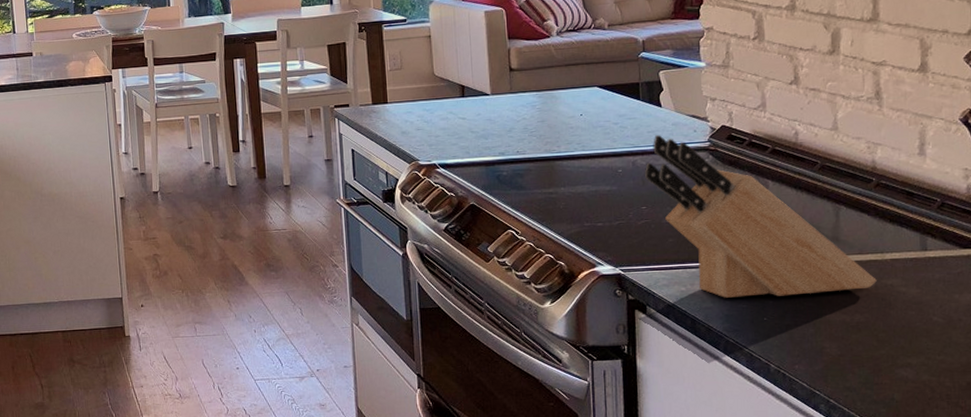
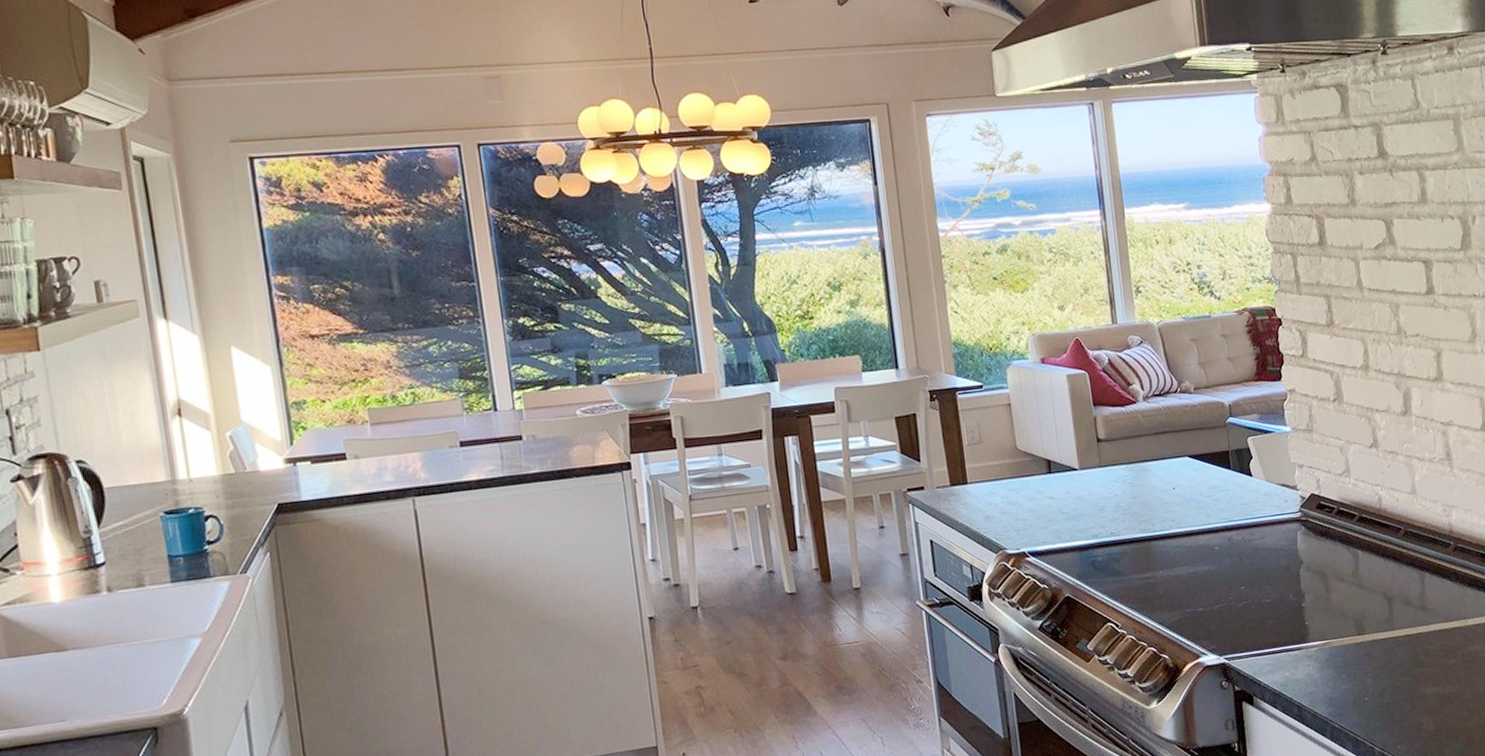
knife block: present [644,135,877,298] -> none [1240,507,1463,680]

